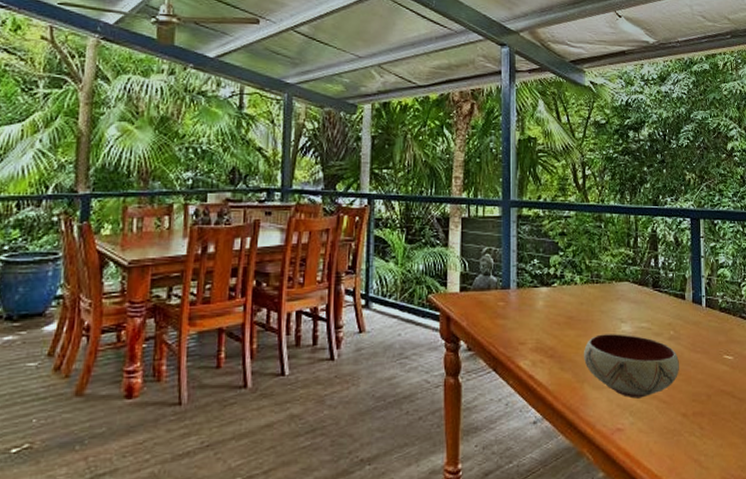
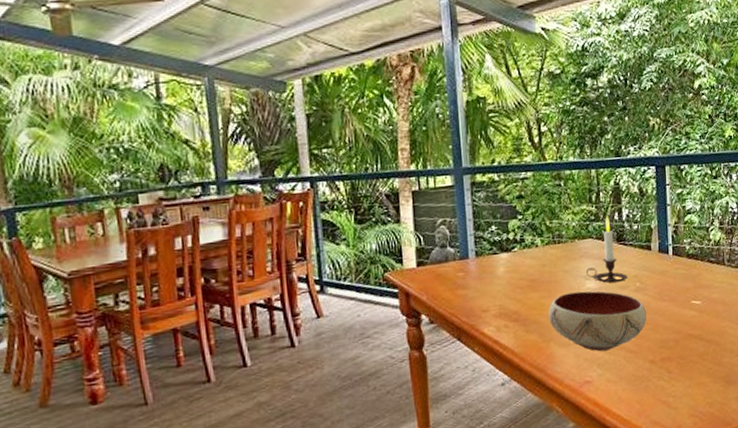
candle: none [621,261,662,329] -> present [585,216,628,283]

